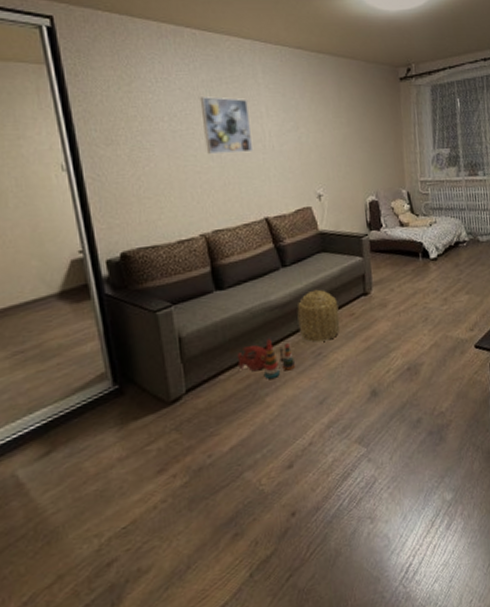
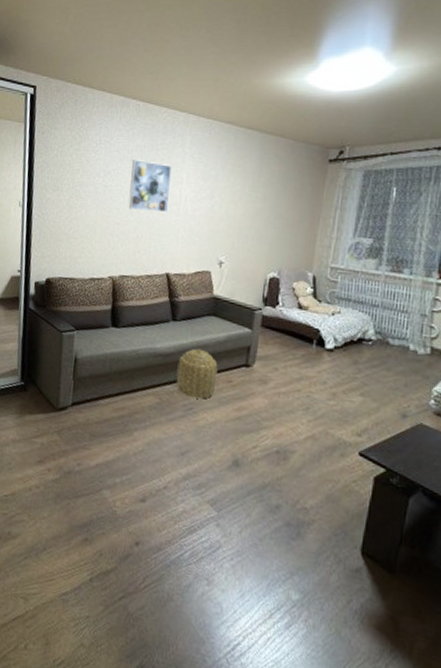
stacking toy: present [237,337,295,379] -> none [116,379,166,418]

